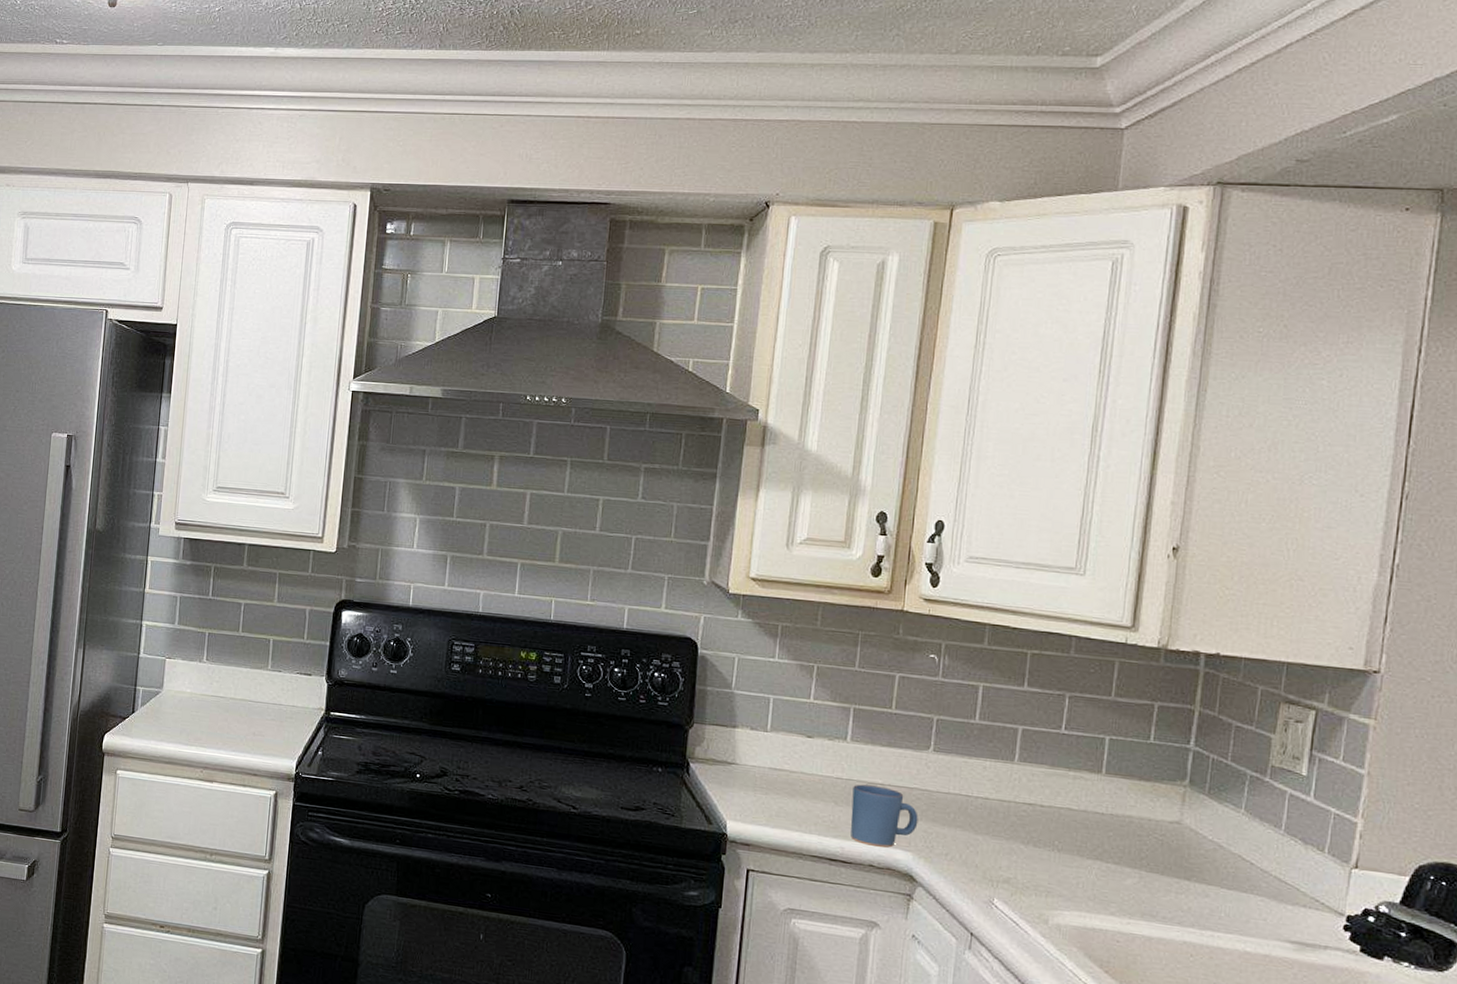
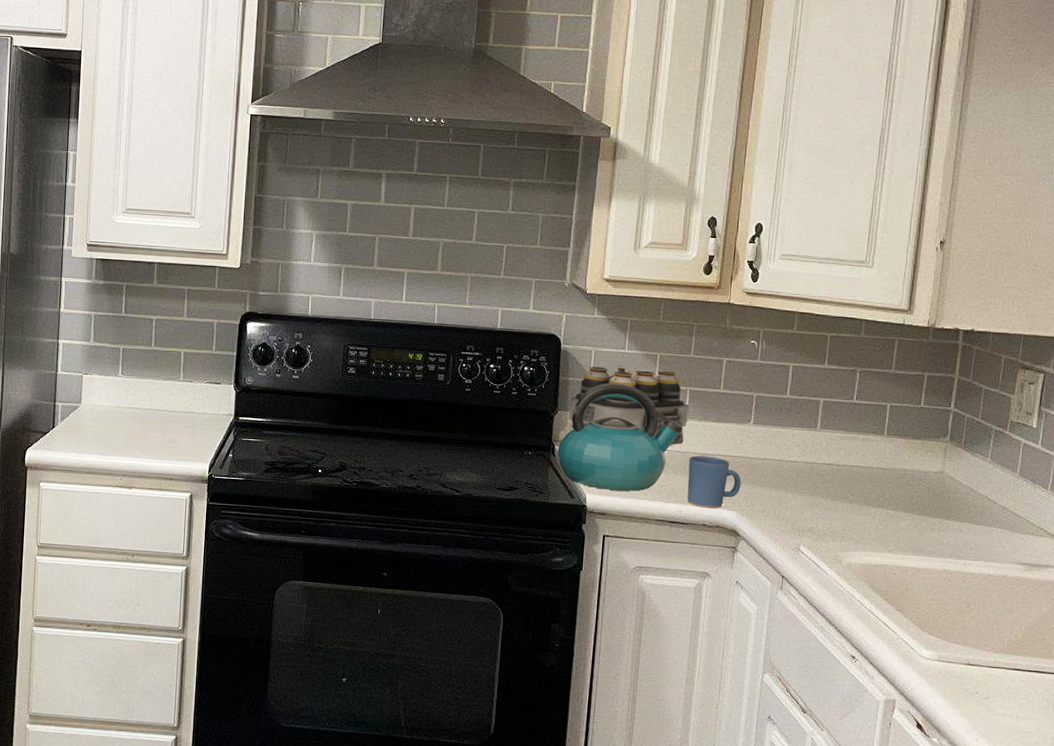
kettle: none [693,695,846,821] -> present [557,382,683,491]
spice rack: none [706,675,854,772] -> present [568,365,690,446]

